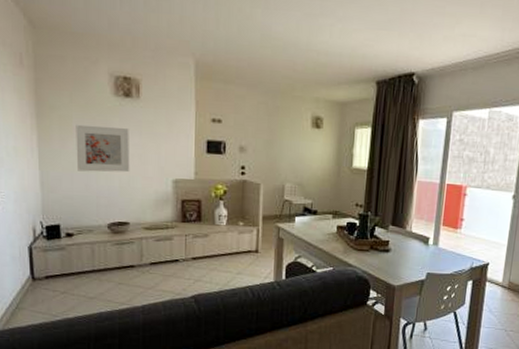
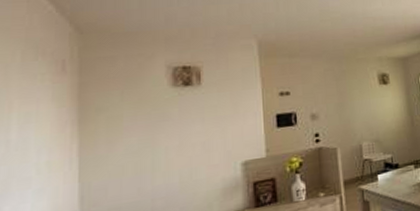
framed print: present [76,124,130,173] -> none [126,118,192,175]

